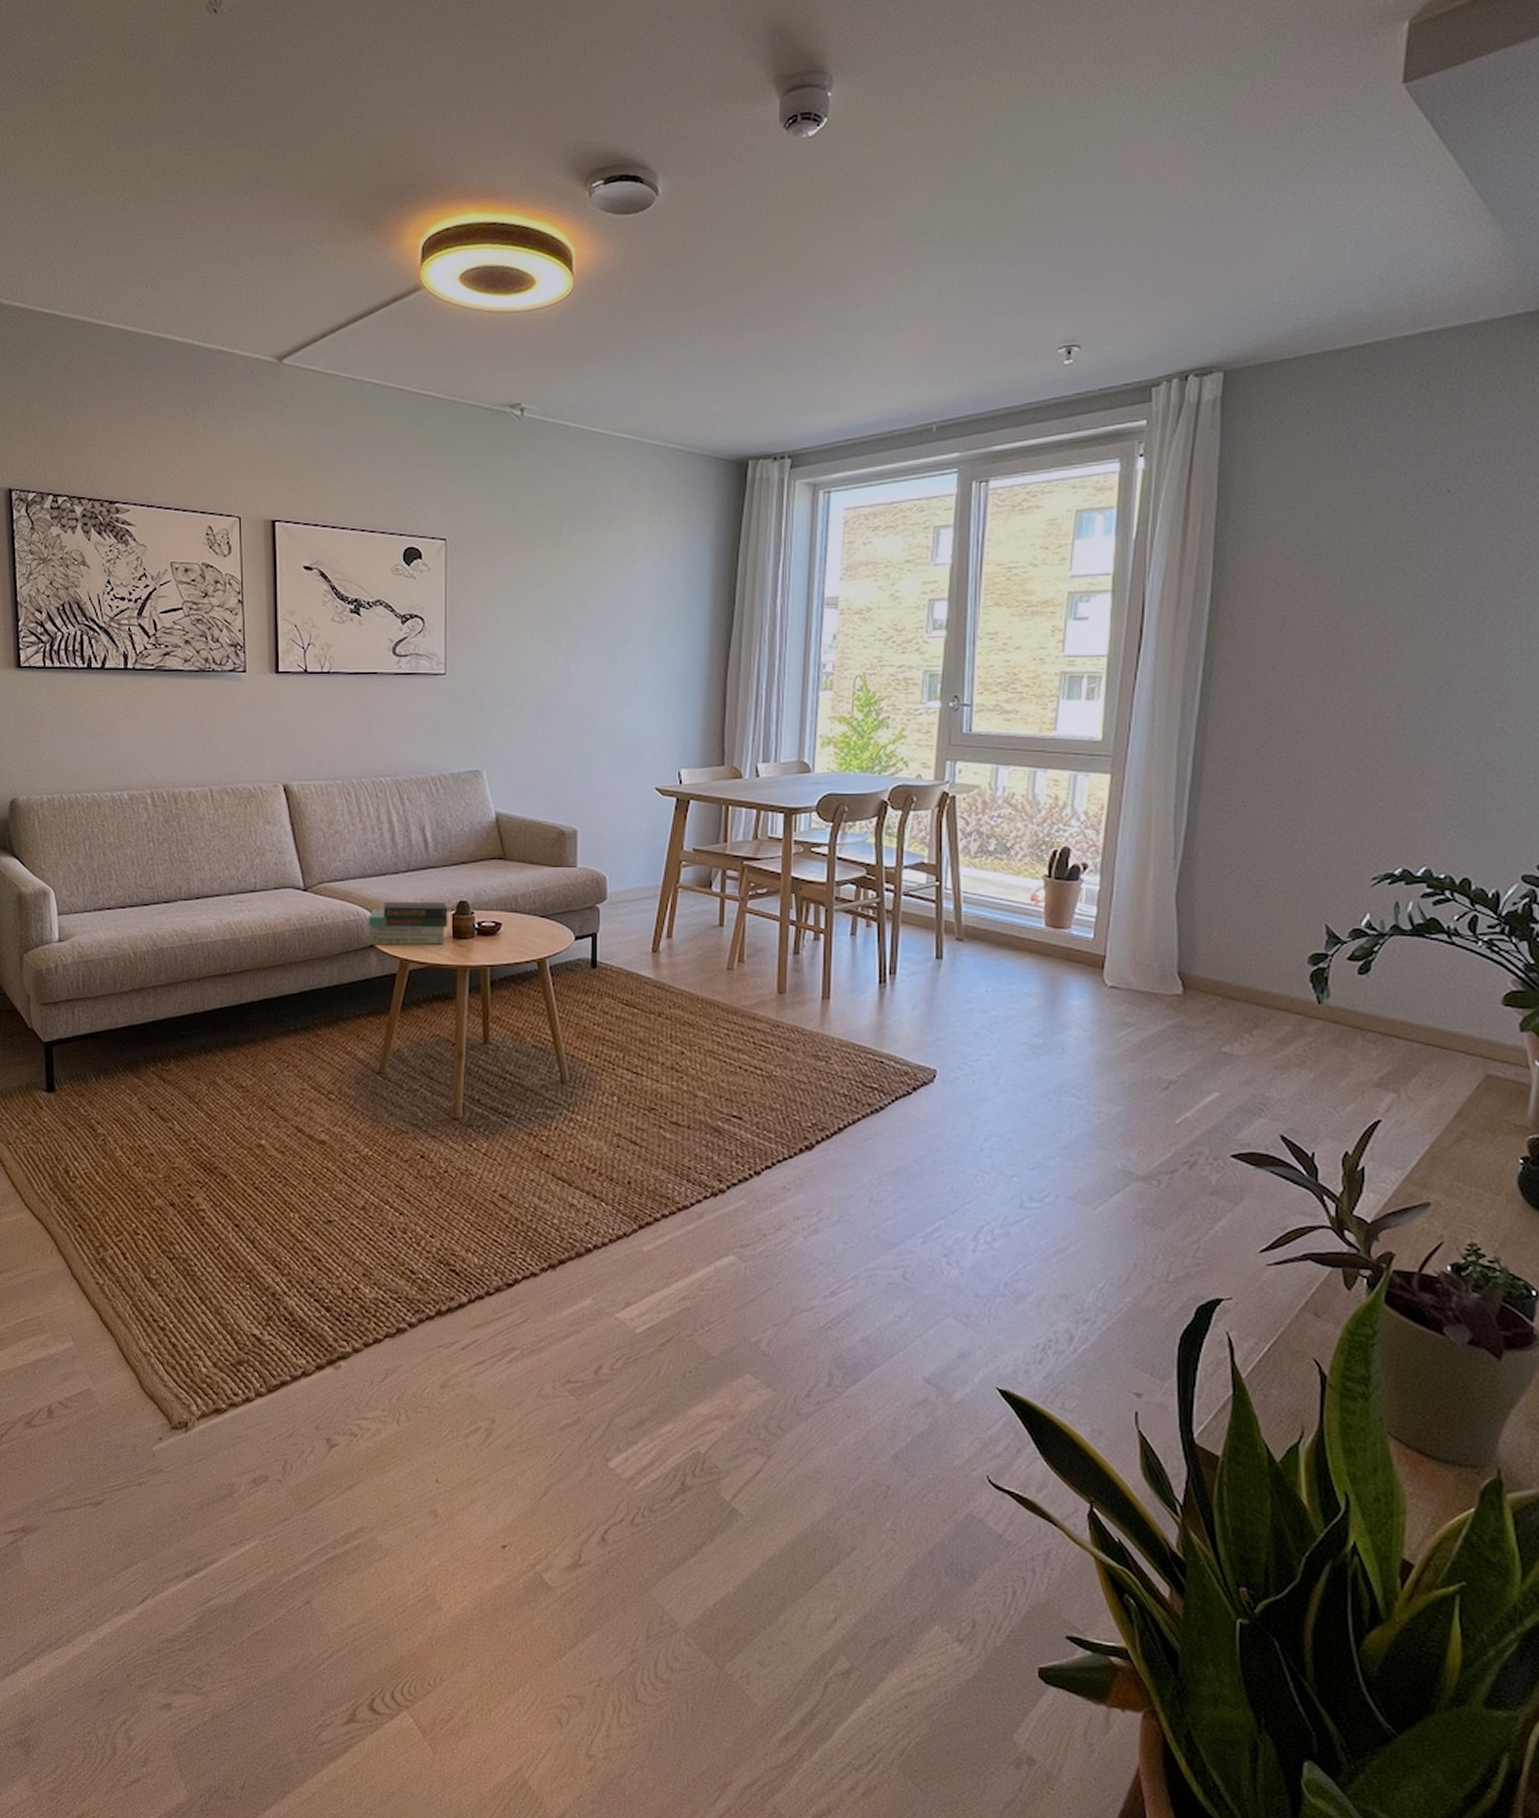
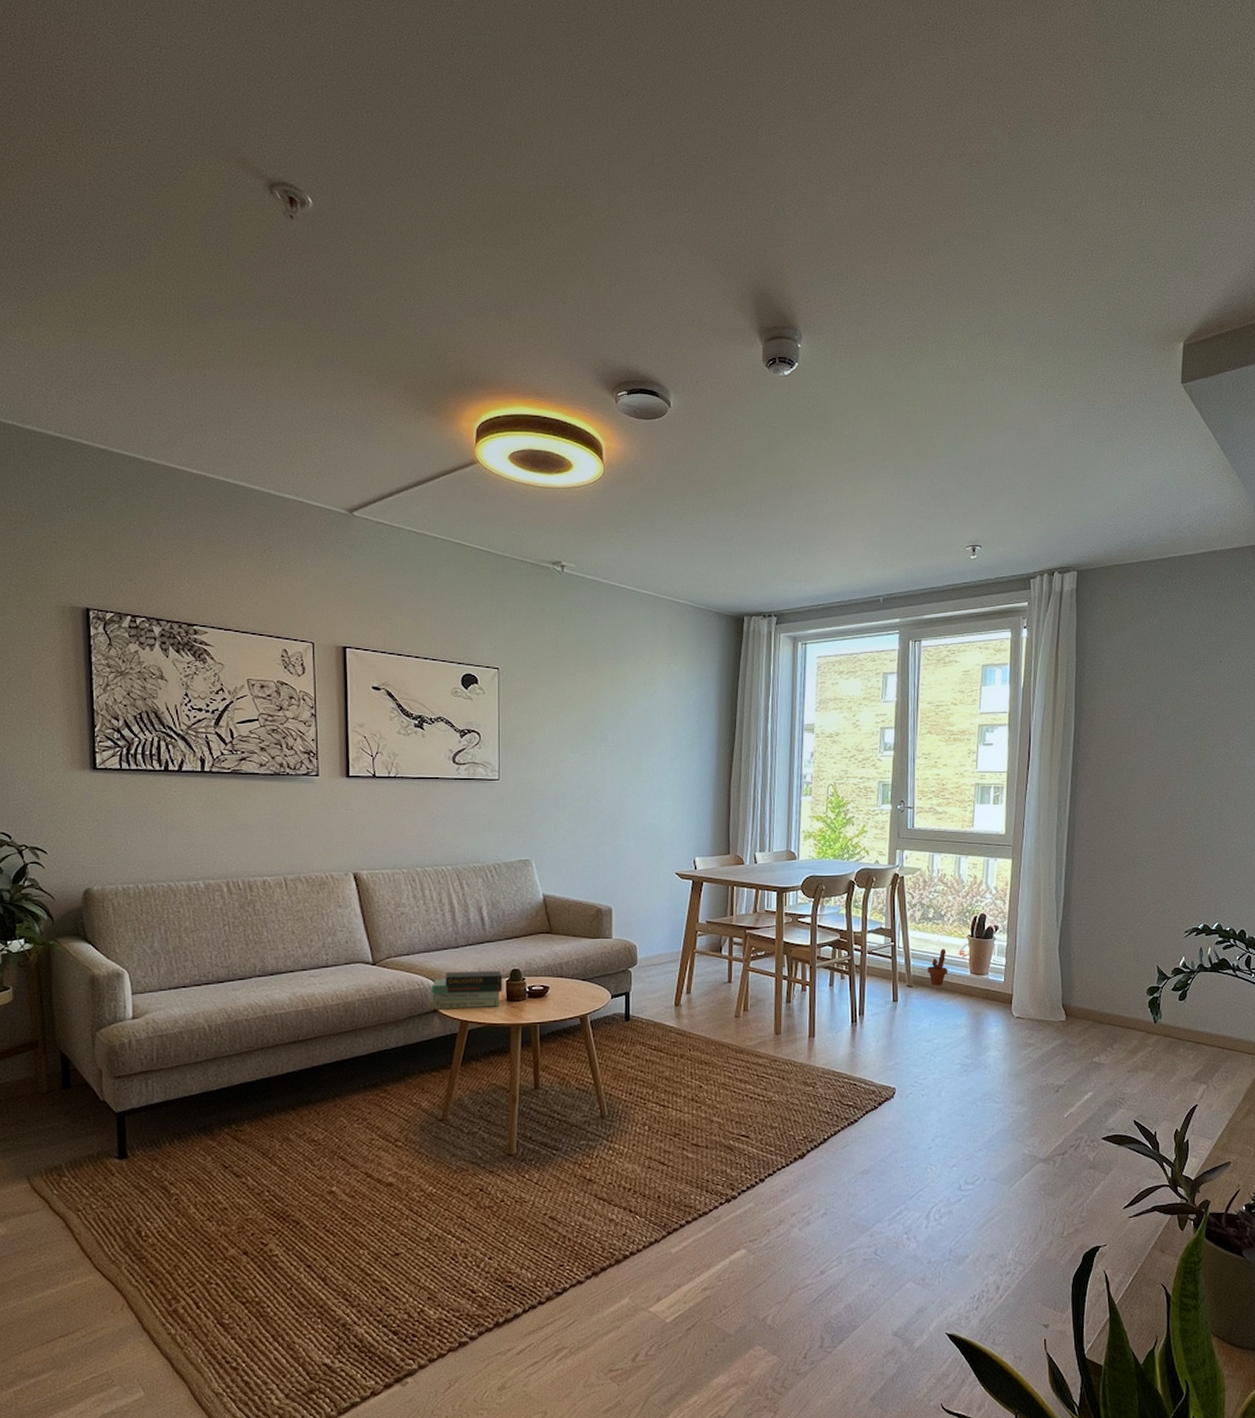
potted cactus: none [985,892,1014,941] -> present [928,949,948,986]

